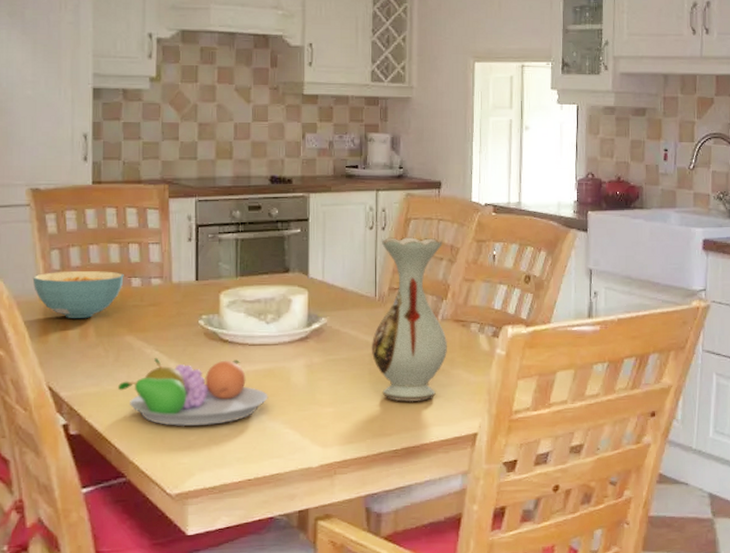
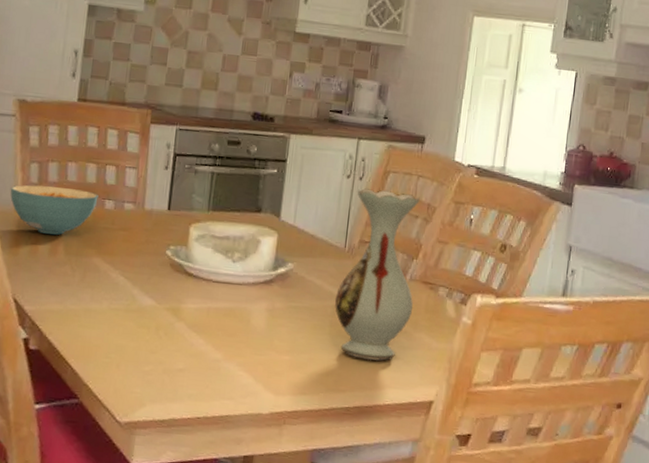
fruit bowl: present [117,358,268,427] -> none [79,283,227,358]

